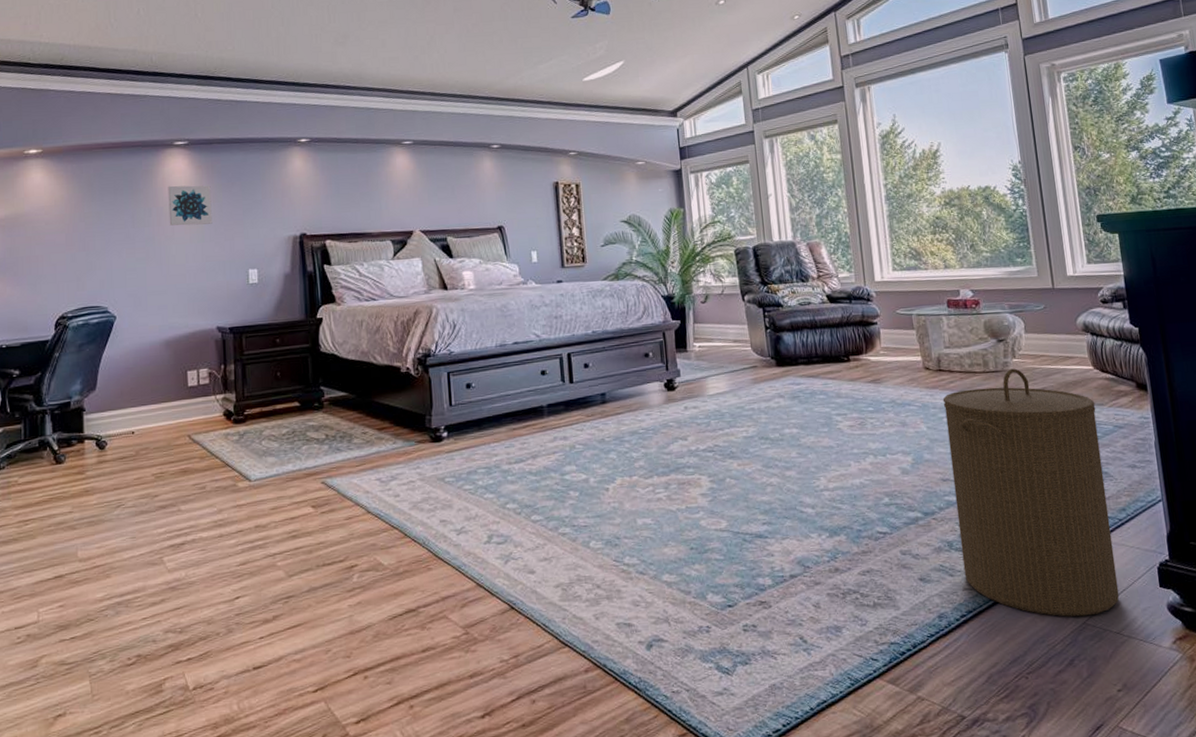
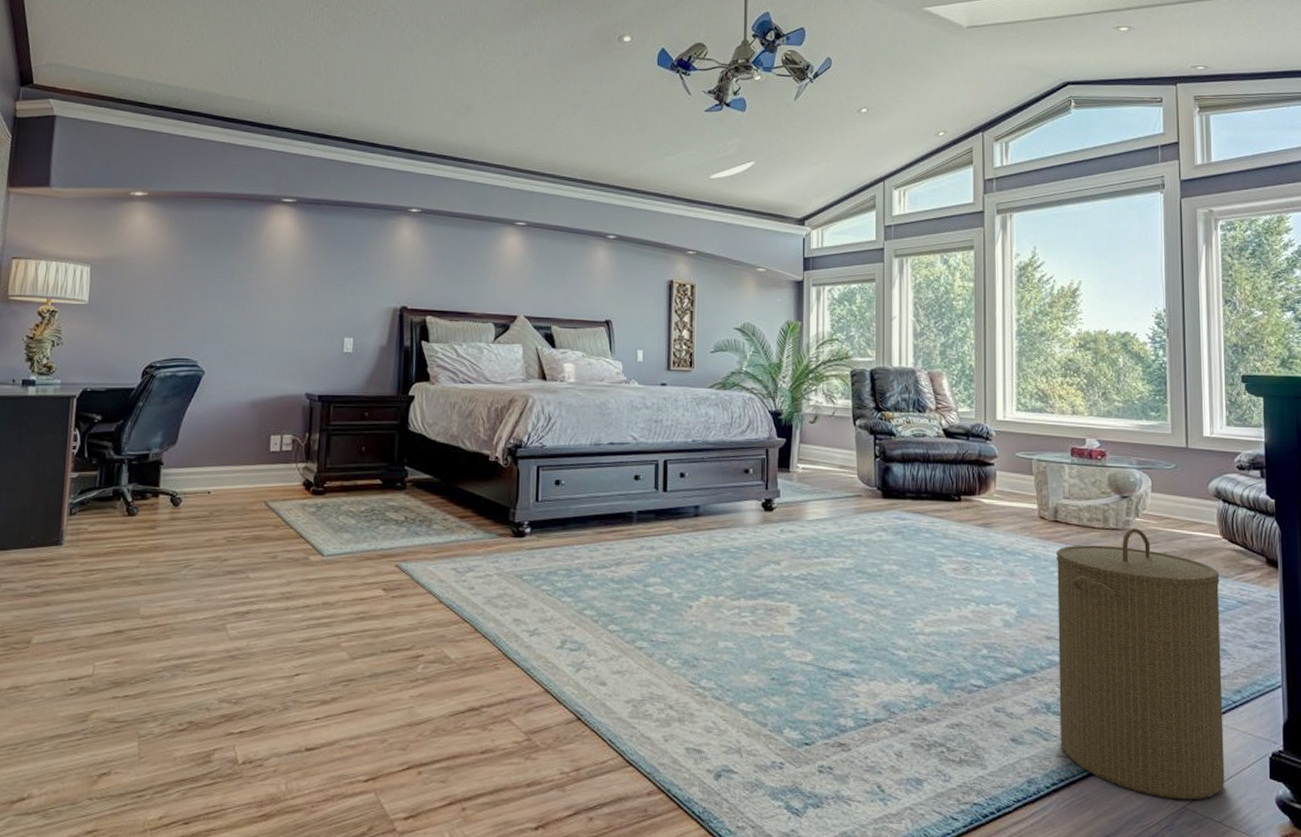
wall art: present [168,185,212,226] -> none [268,243,315,287]

